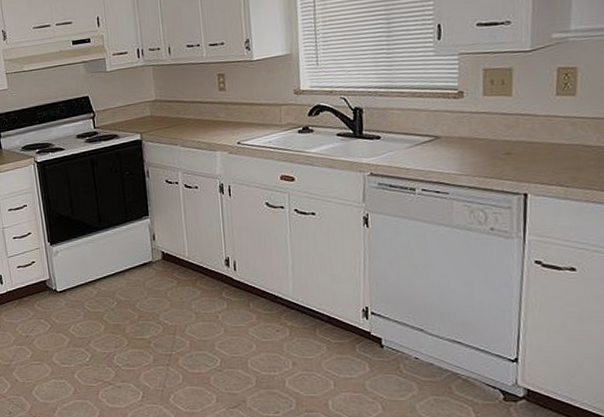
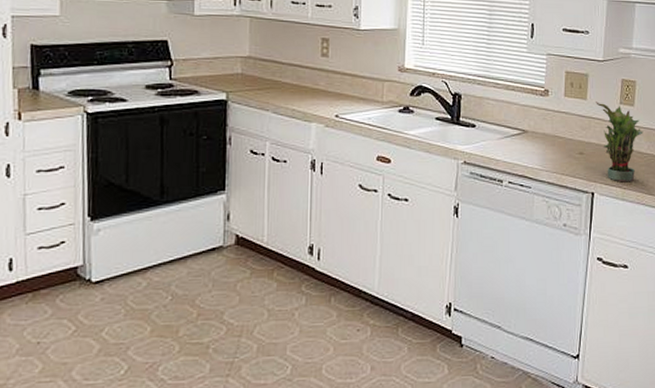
potted plant: none [524,96,591,180] -> present [596,102,643,182]

